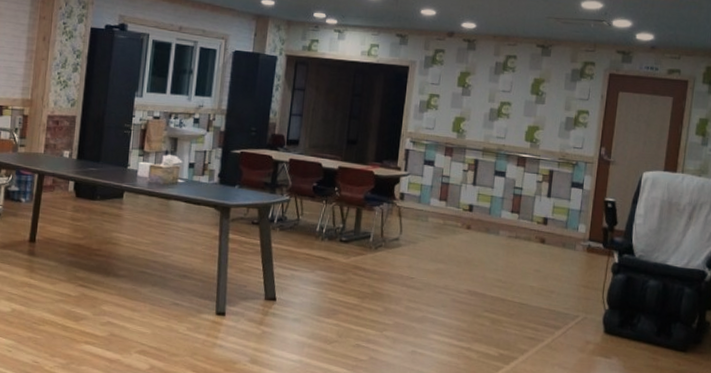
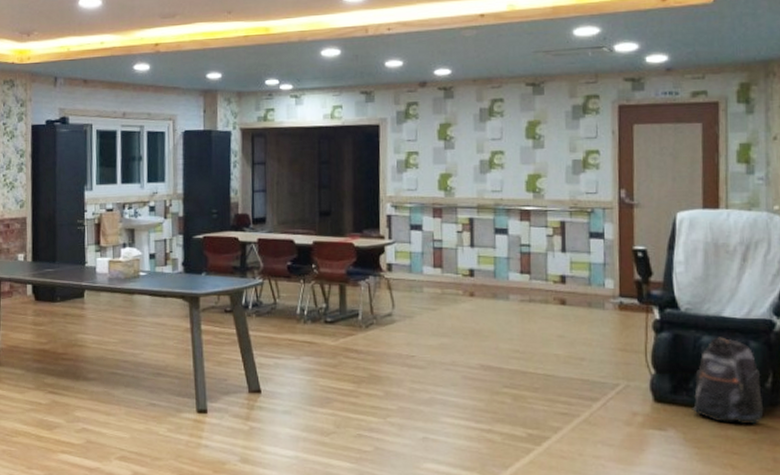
backpack: none [633,281,689,357] -> present [692,337,764,424]

